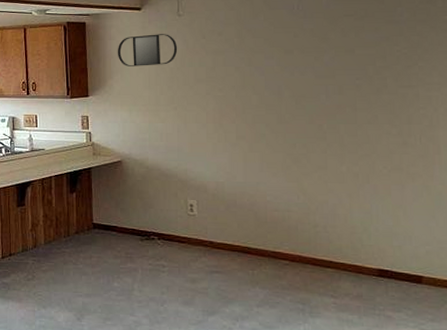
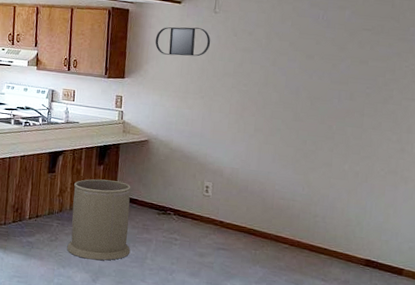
trash can: none [46,208,115,297] -> present [67,179,131,261]

